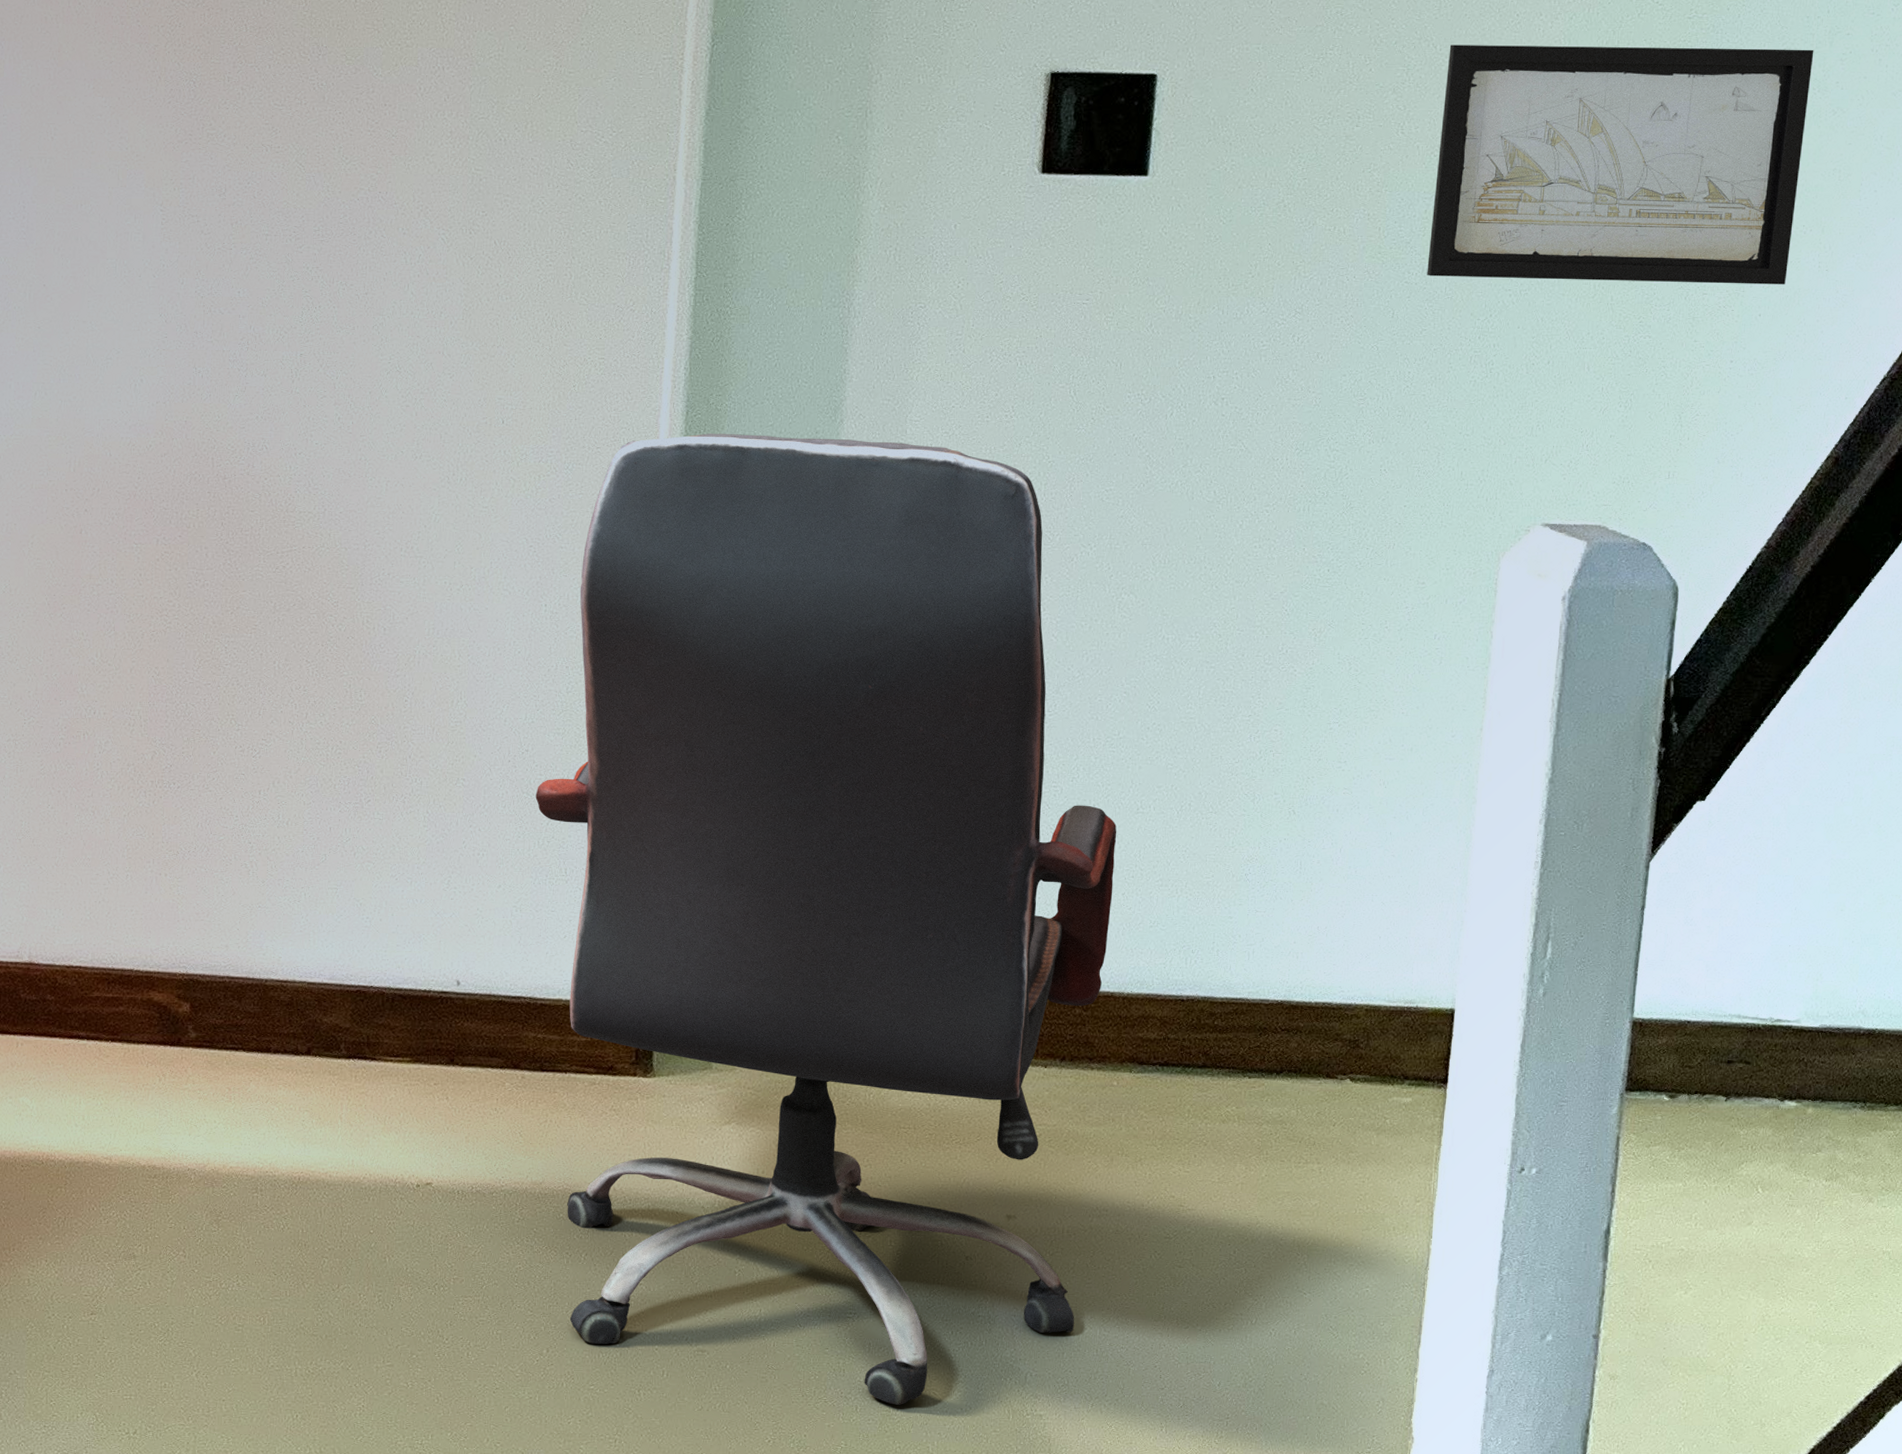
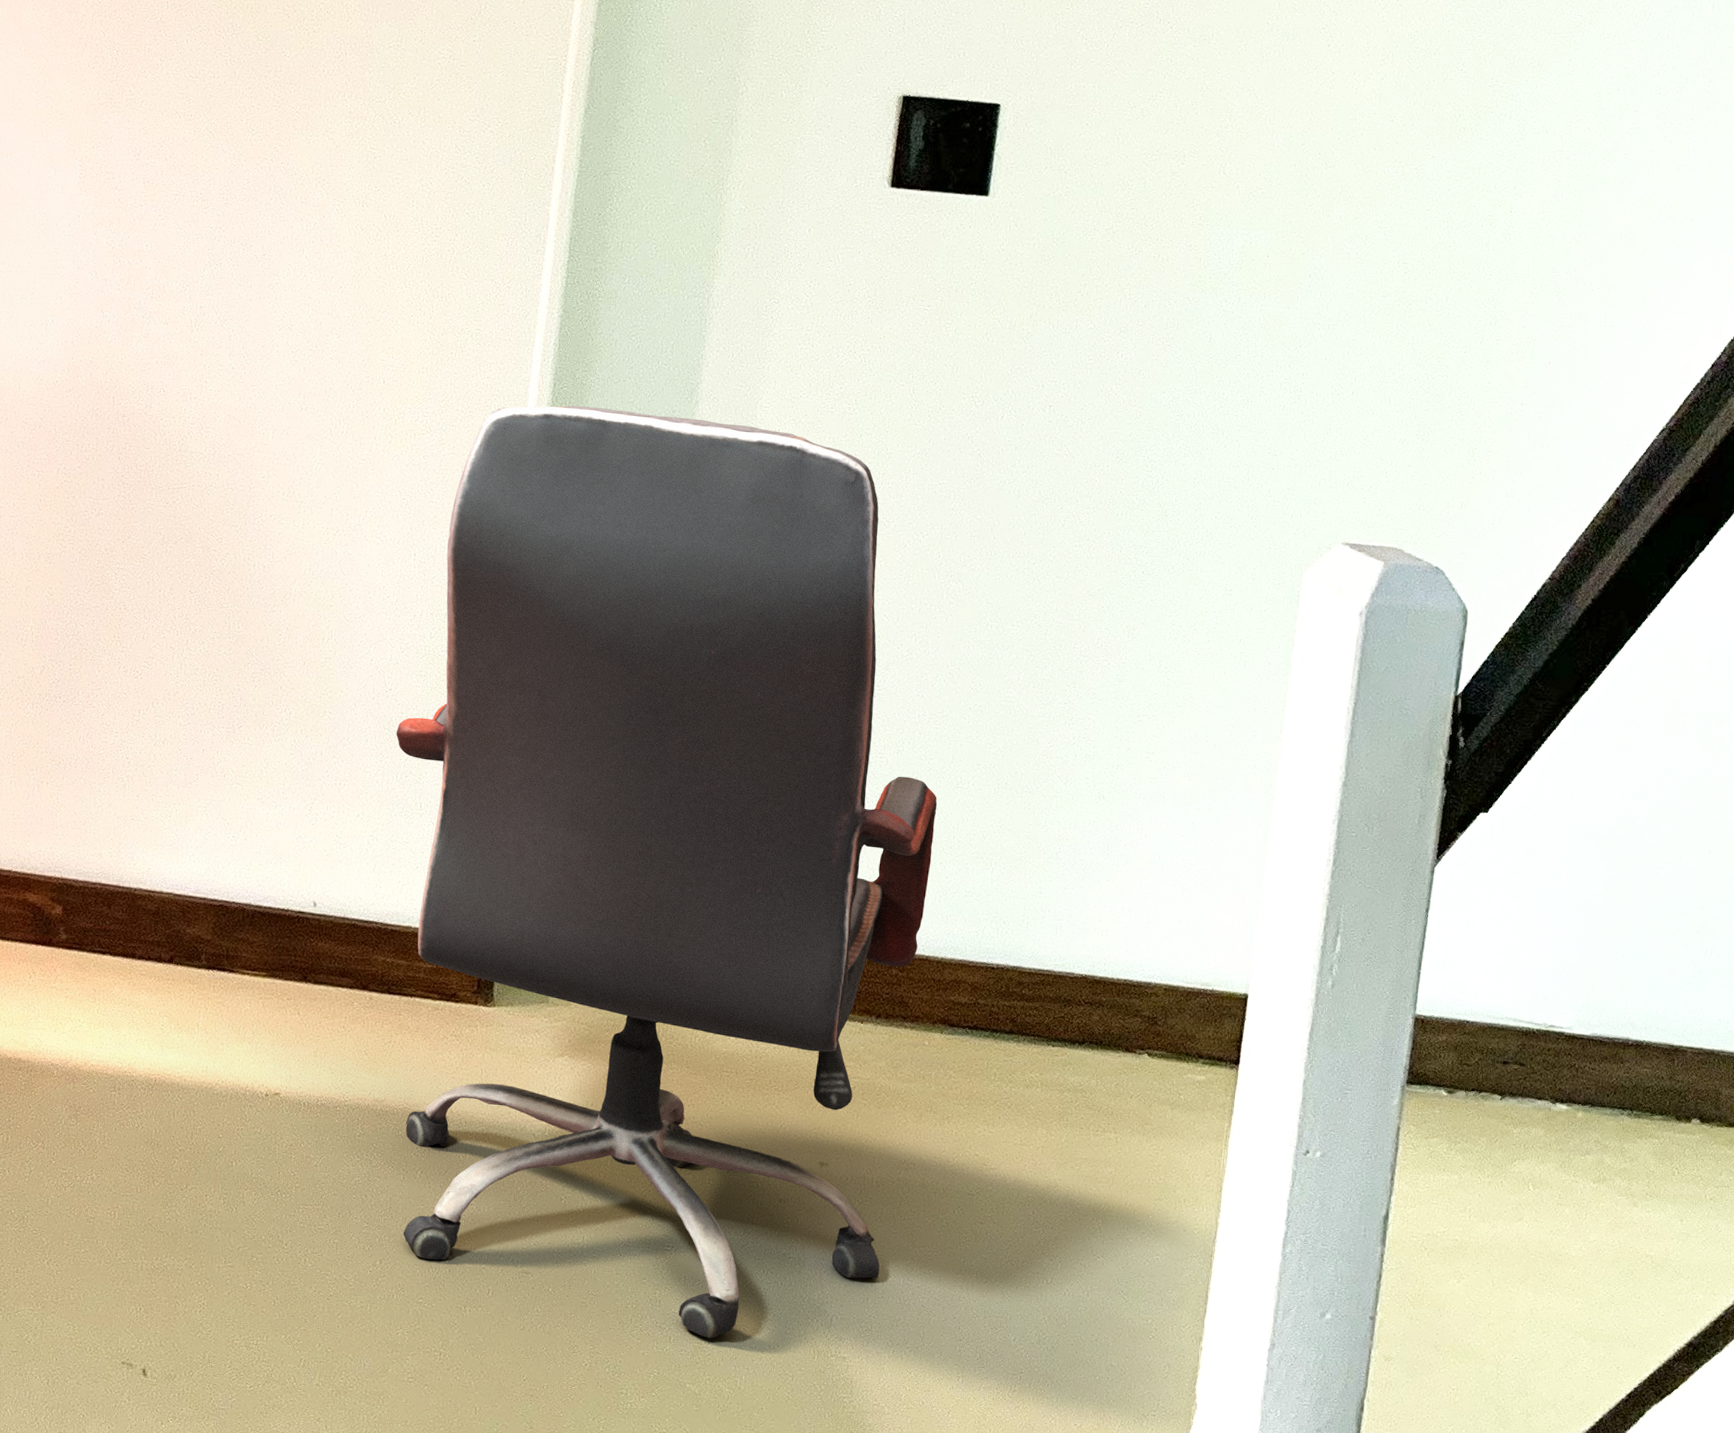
wall art: present [1427,44,1814,285] -> none [1242,95,1605,337]

